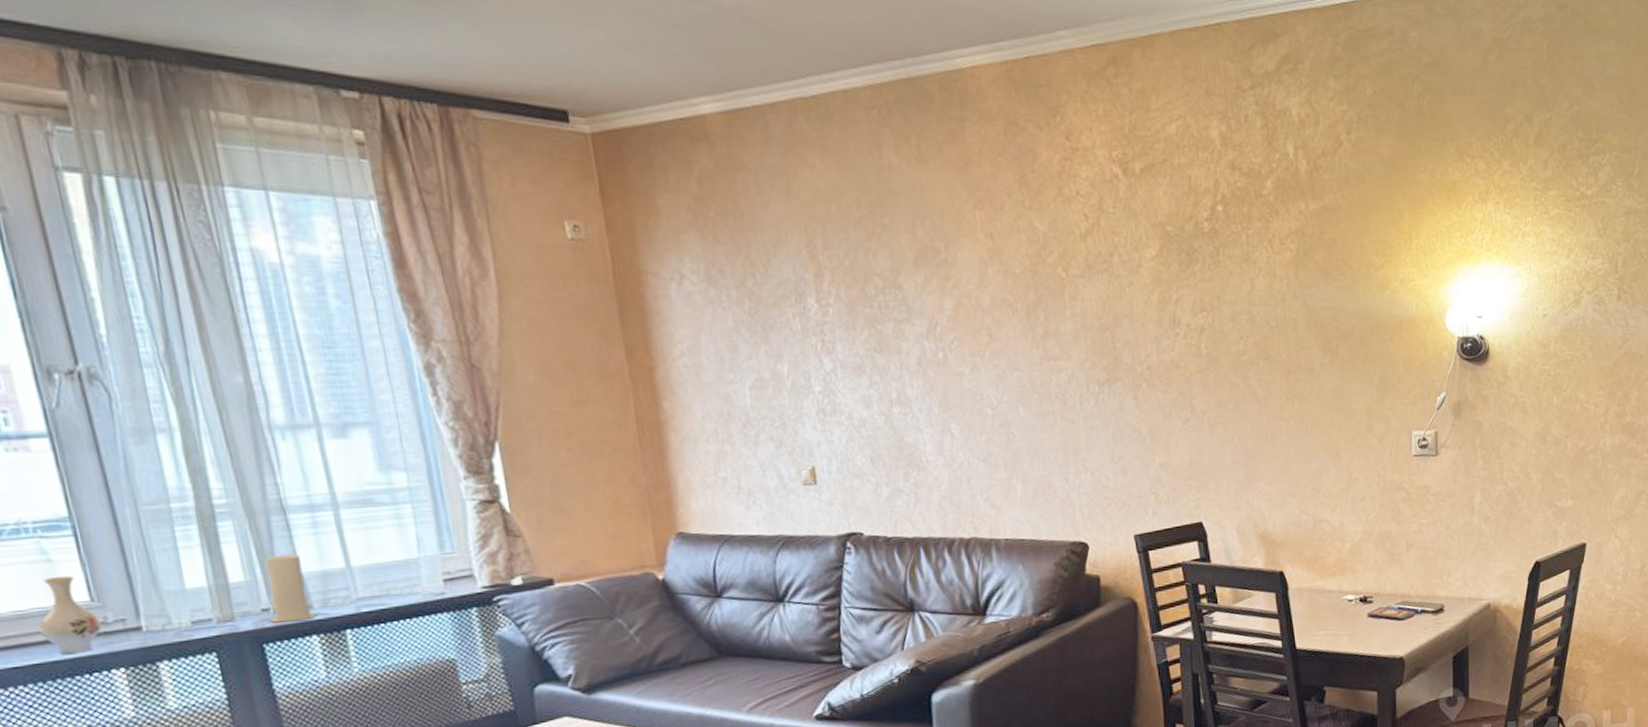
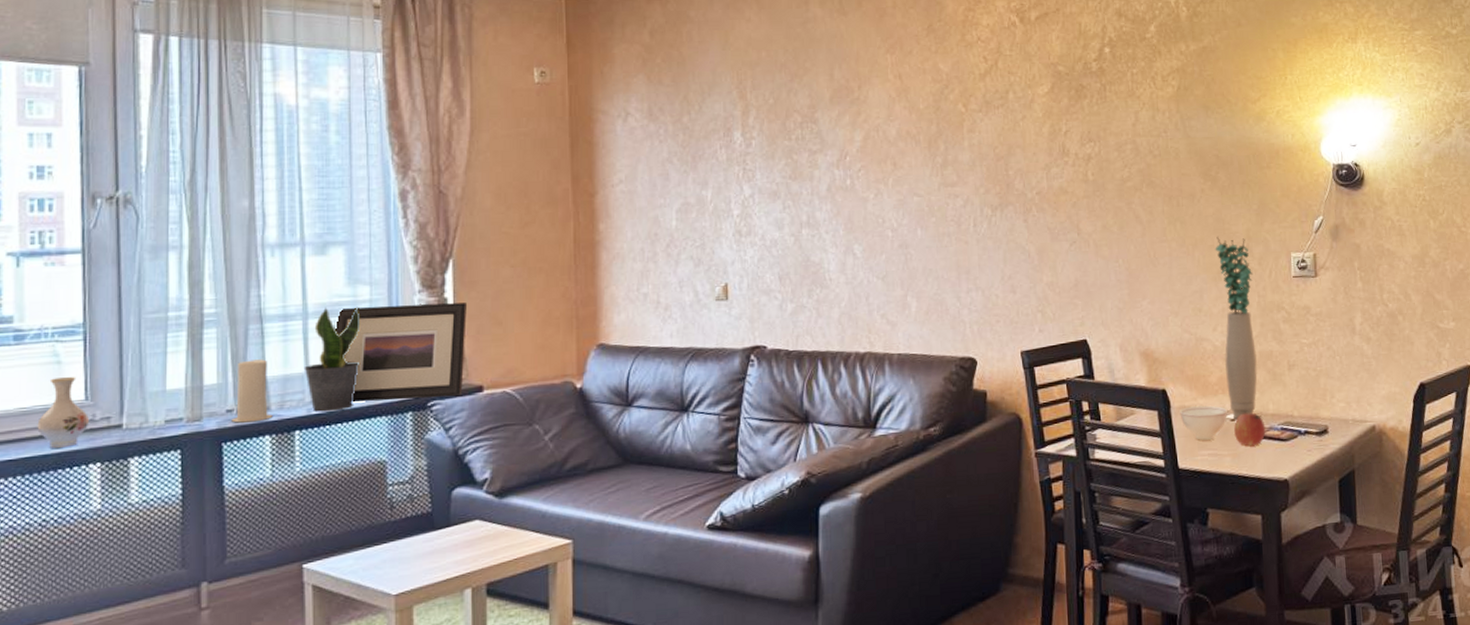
potted plant: none [343,495,409,609] -> present [304,307,361,412]
picture frame: none [370,490,531,599] -> present [334,303,467,403]
bowl: none [1297,587,1346,622] -> present [1179,405,1228,441]
vase: none [1334,413,1376,600] -> present [1215,236,1258,420]
fruit: none [1351,594,1383,626] -> present [1234,413,1266,446]

